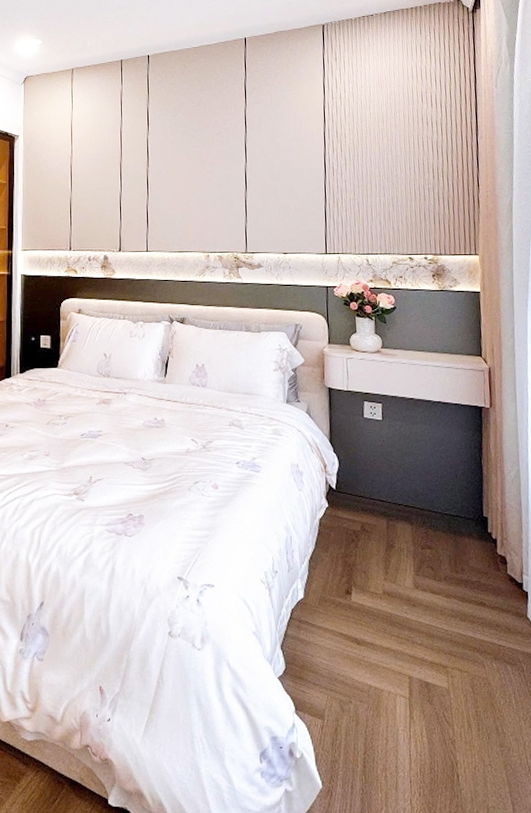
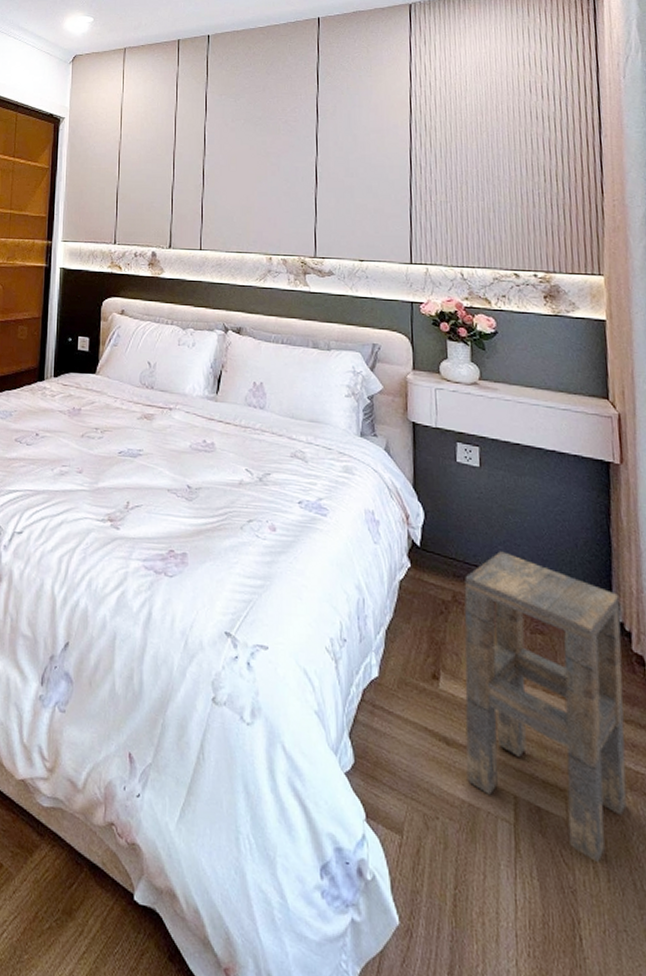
side table: none [370,486,492,718] -> present [464,551,627,864]

